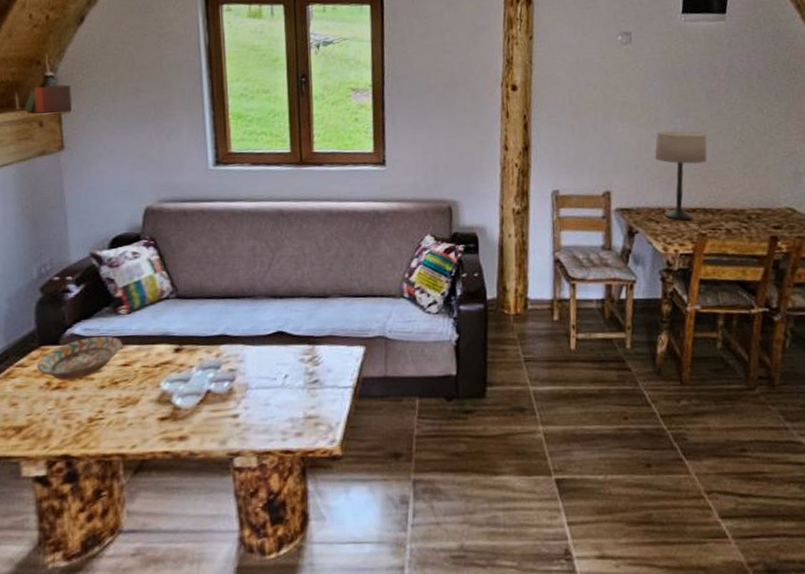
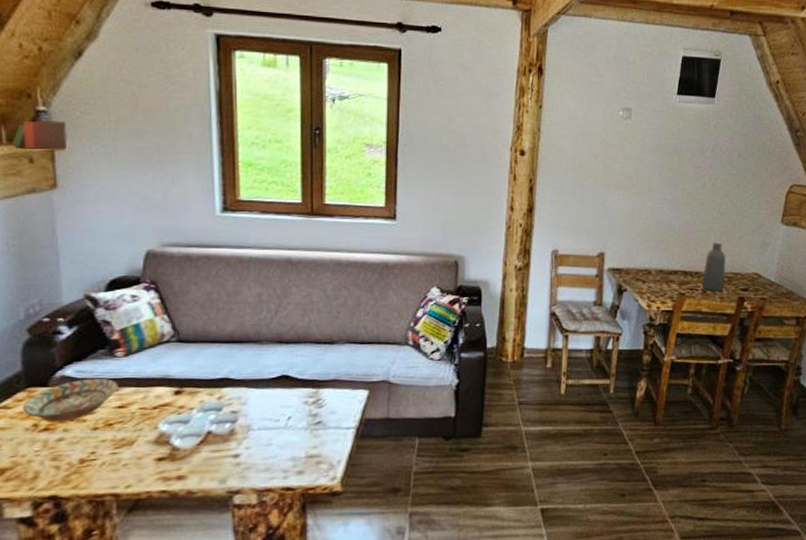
table lamp: present [655,131,707,221] -> none [645,200,691,281]
vase: none [725,175,753,231] -> present [702,243,727,291]

